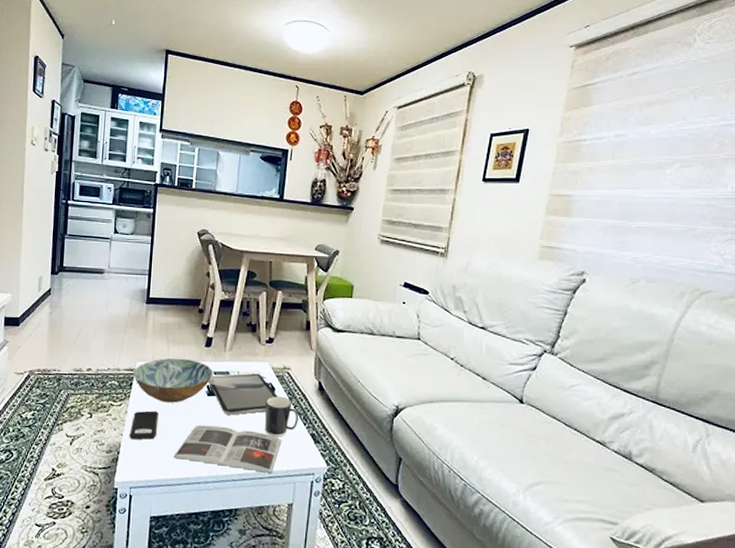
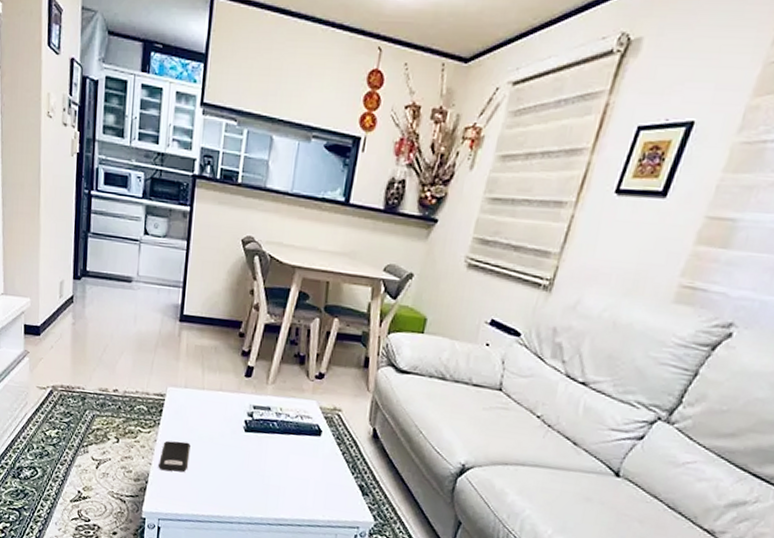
bowl: present [133,358,213,403] -> none [163,386,253,436]
magazine: present [173,425,282,473] -> none [205,462,326,521]
tablet: present [208,373,278,415] -> none [246,409,324,456]
mug: present [264,396,298,437] -> none [307,439,347,485]

